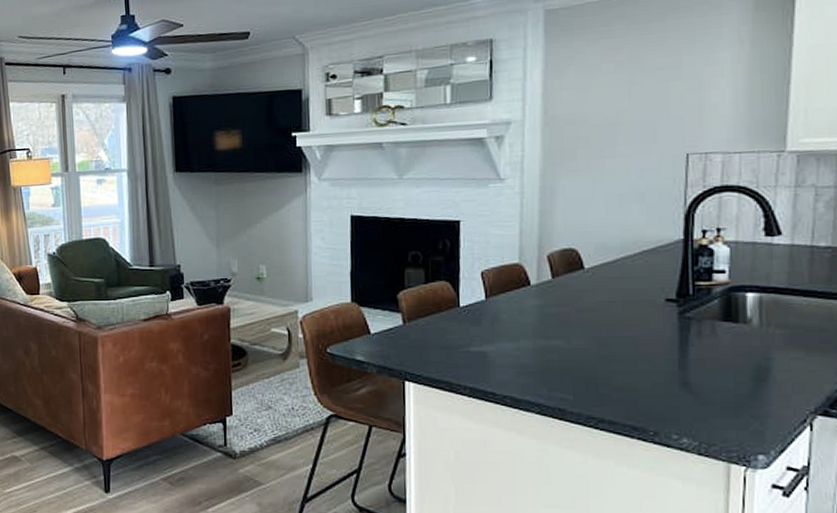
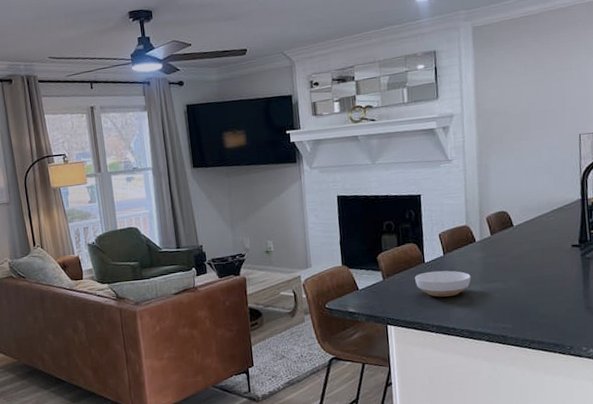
bowl: none [445,318,521,352] -> present [415,270,471,297]

